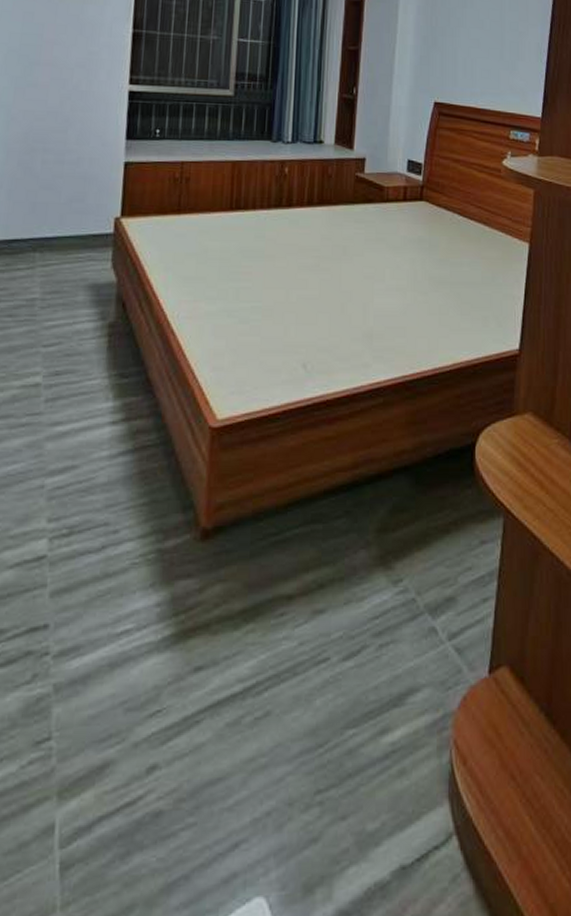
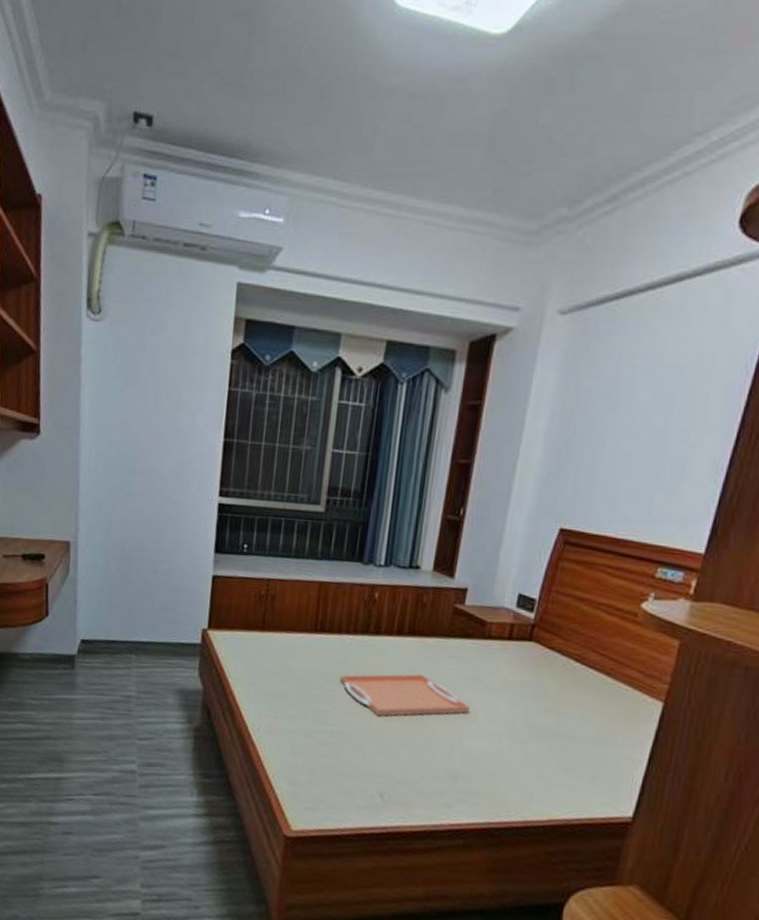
serving tray: none [257,240,377,287] -> present [340,673,470,717]

